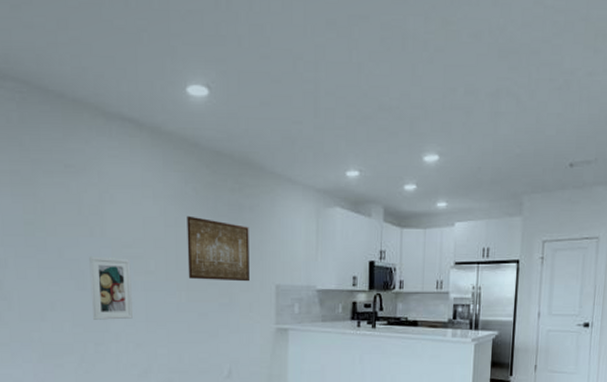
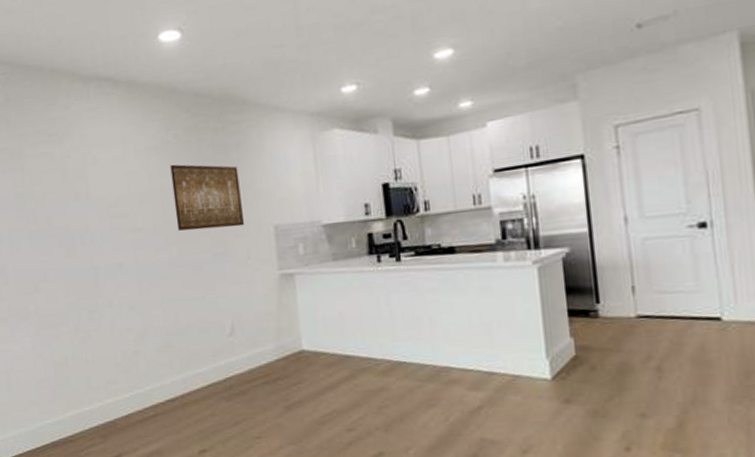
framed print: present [89,256,133,320] -> none [77,218,124,286]

